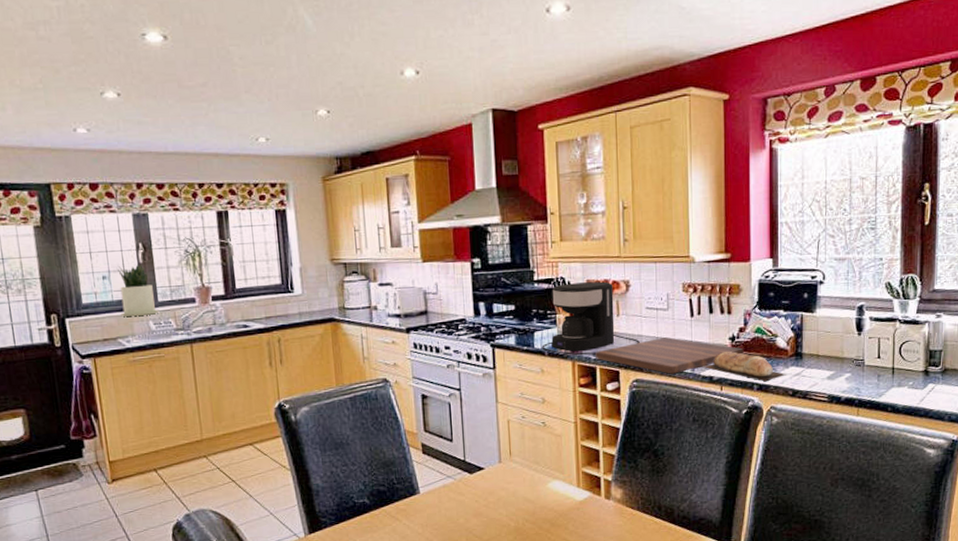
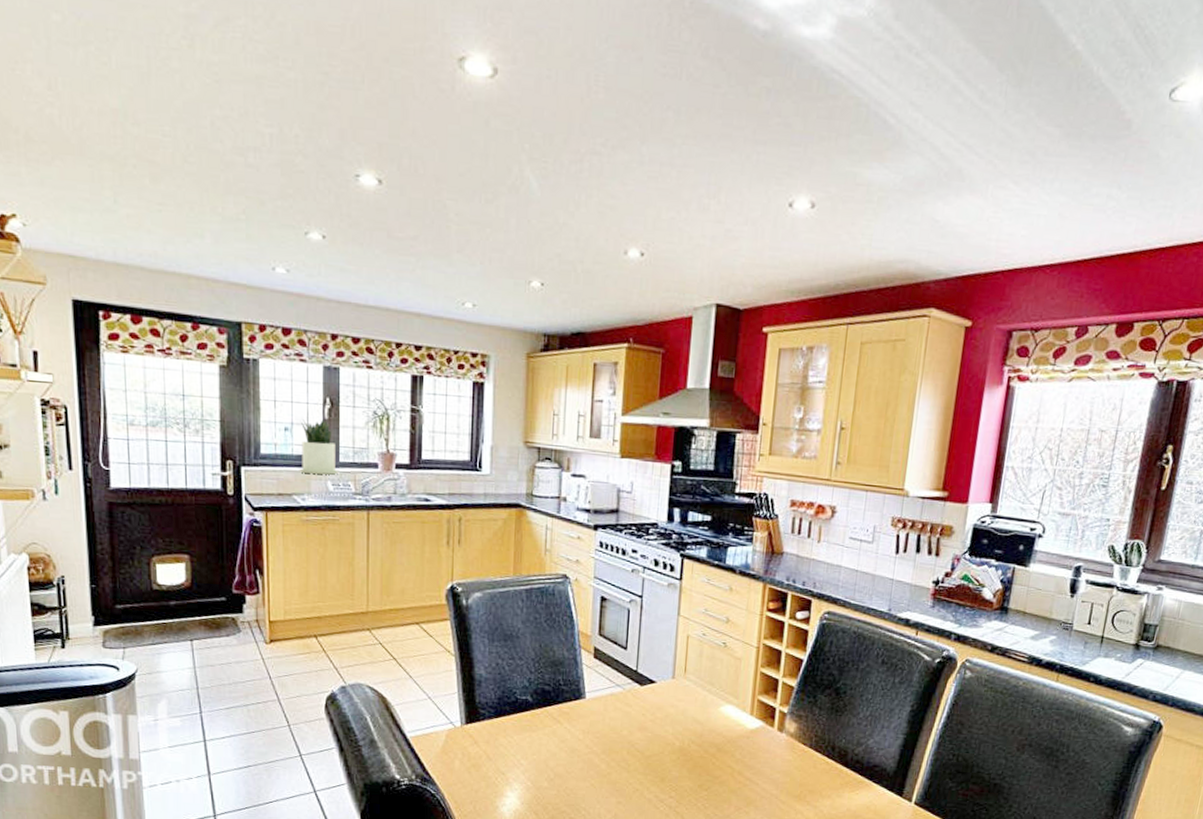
coffee maker: present [542,281,640,356] -> none [733,500,838,580]
cutting board: present [596,337,744,374] -> none [789,571,947,611]
bread loaf: present [702,351,786,382] -> none [899,595,988,633]

